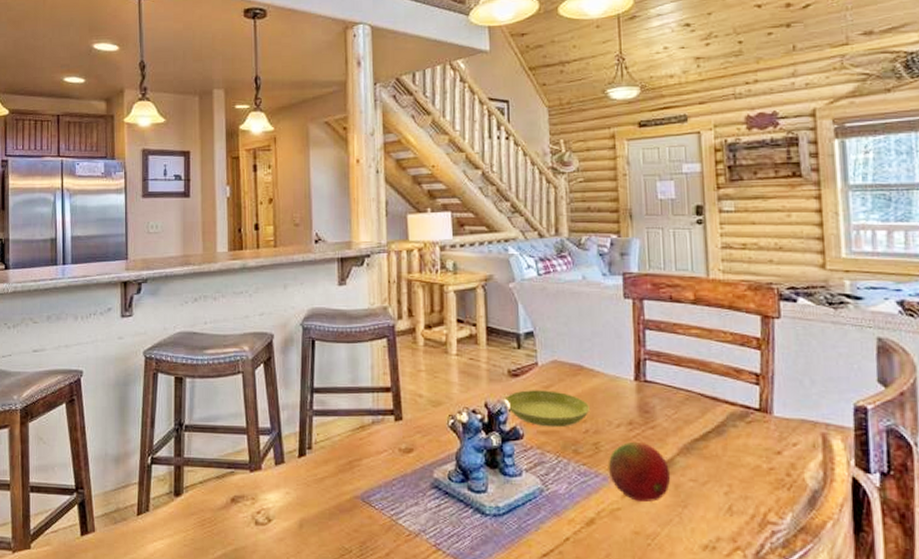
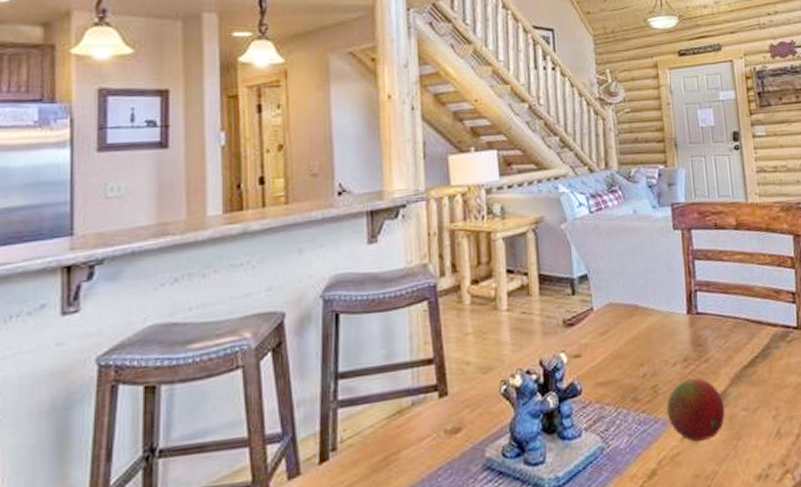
saucer: present [504,390,590,428] -> none [560,336,646,378]

